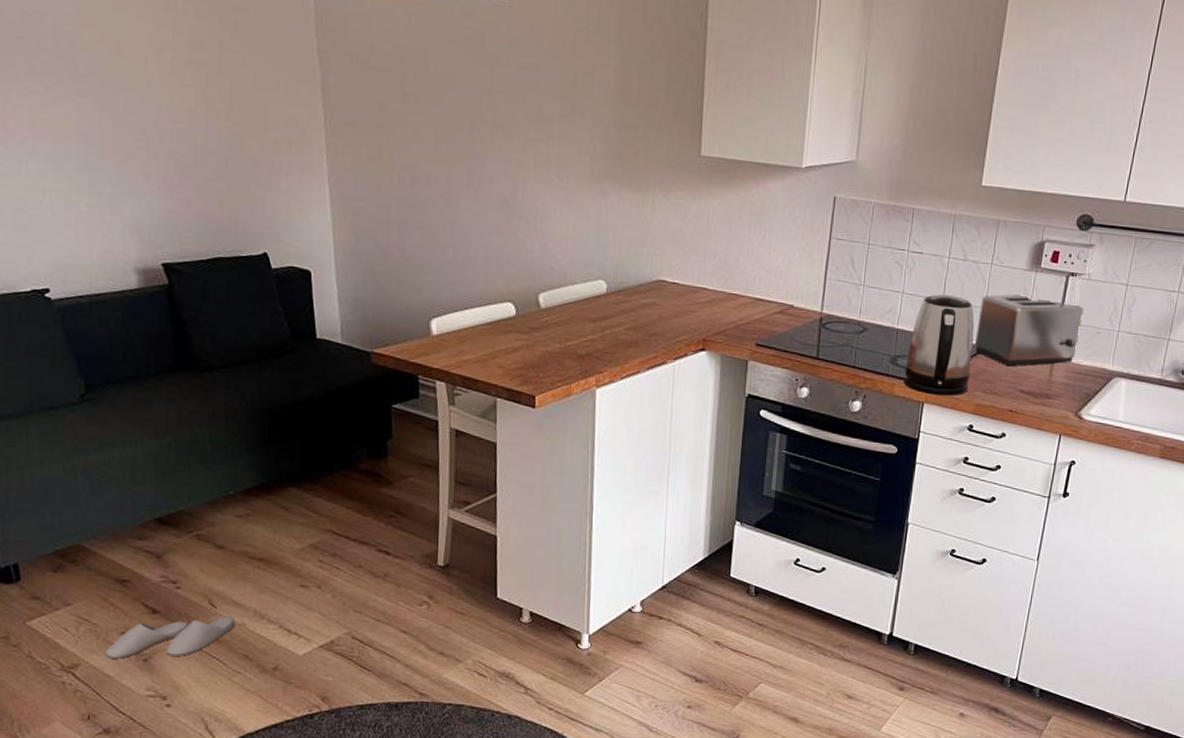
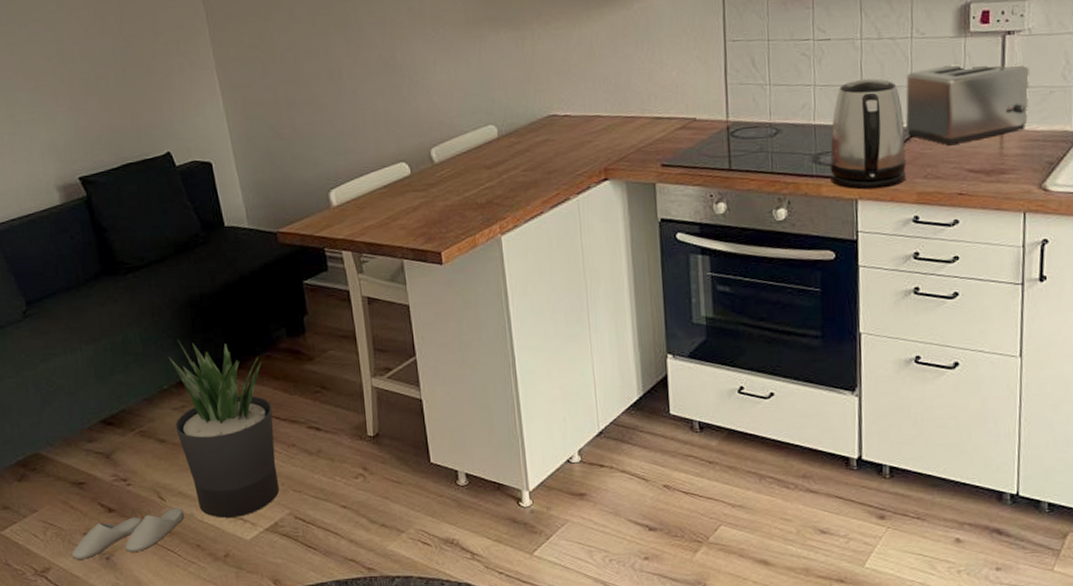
planter: none [236,447,343,632] -> present [168,340,280,518]

